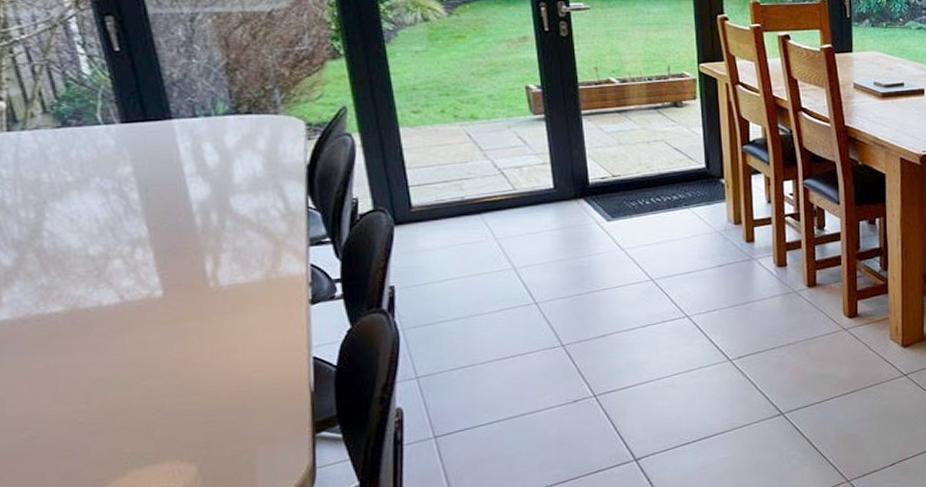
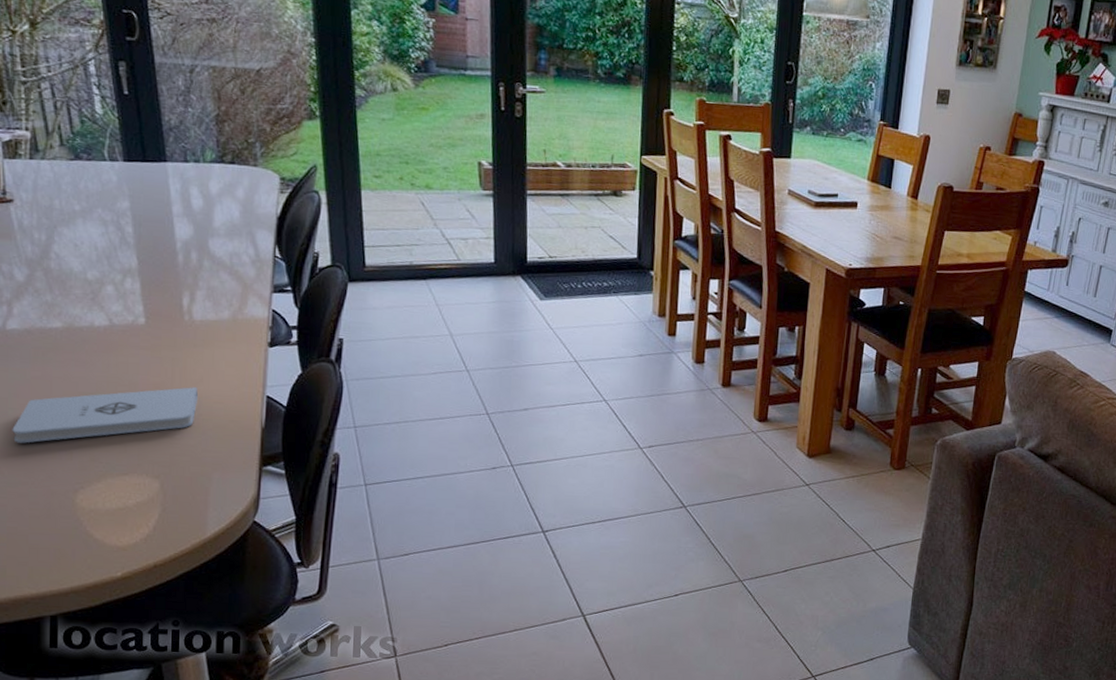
notepad: none [13,358,234,445] -> present [12,387,199,443]

